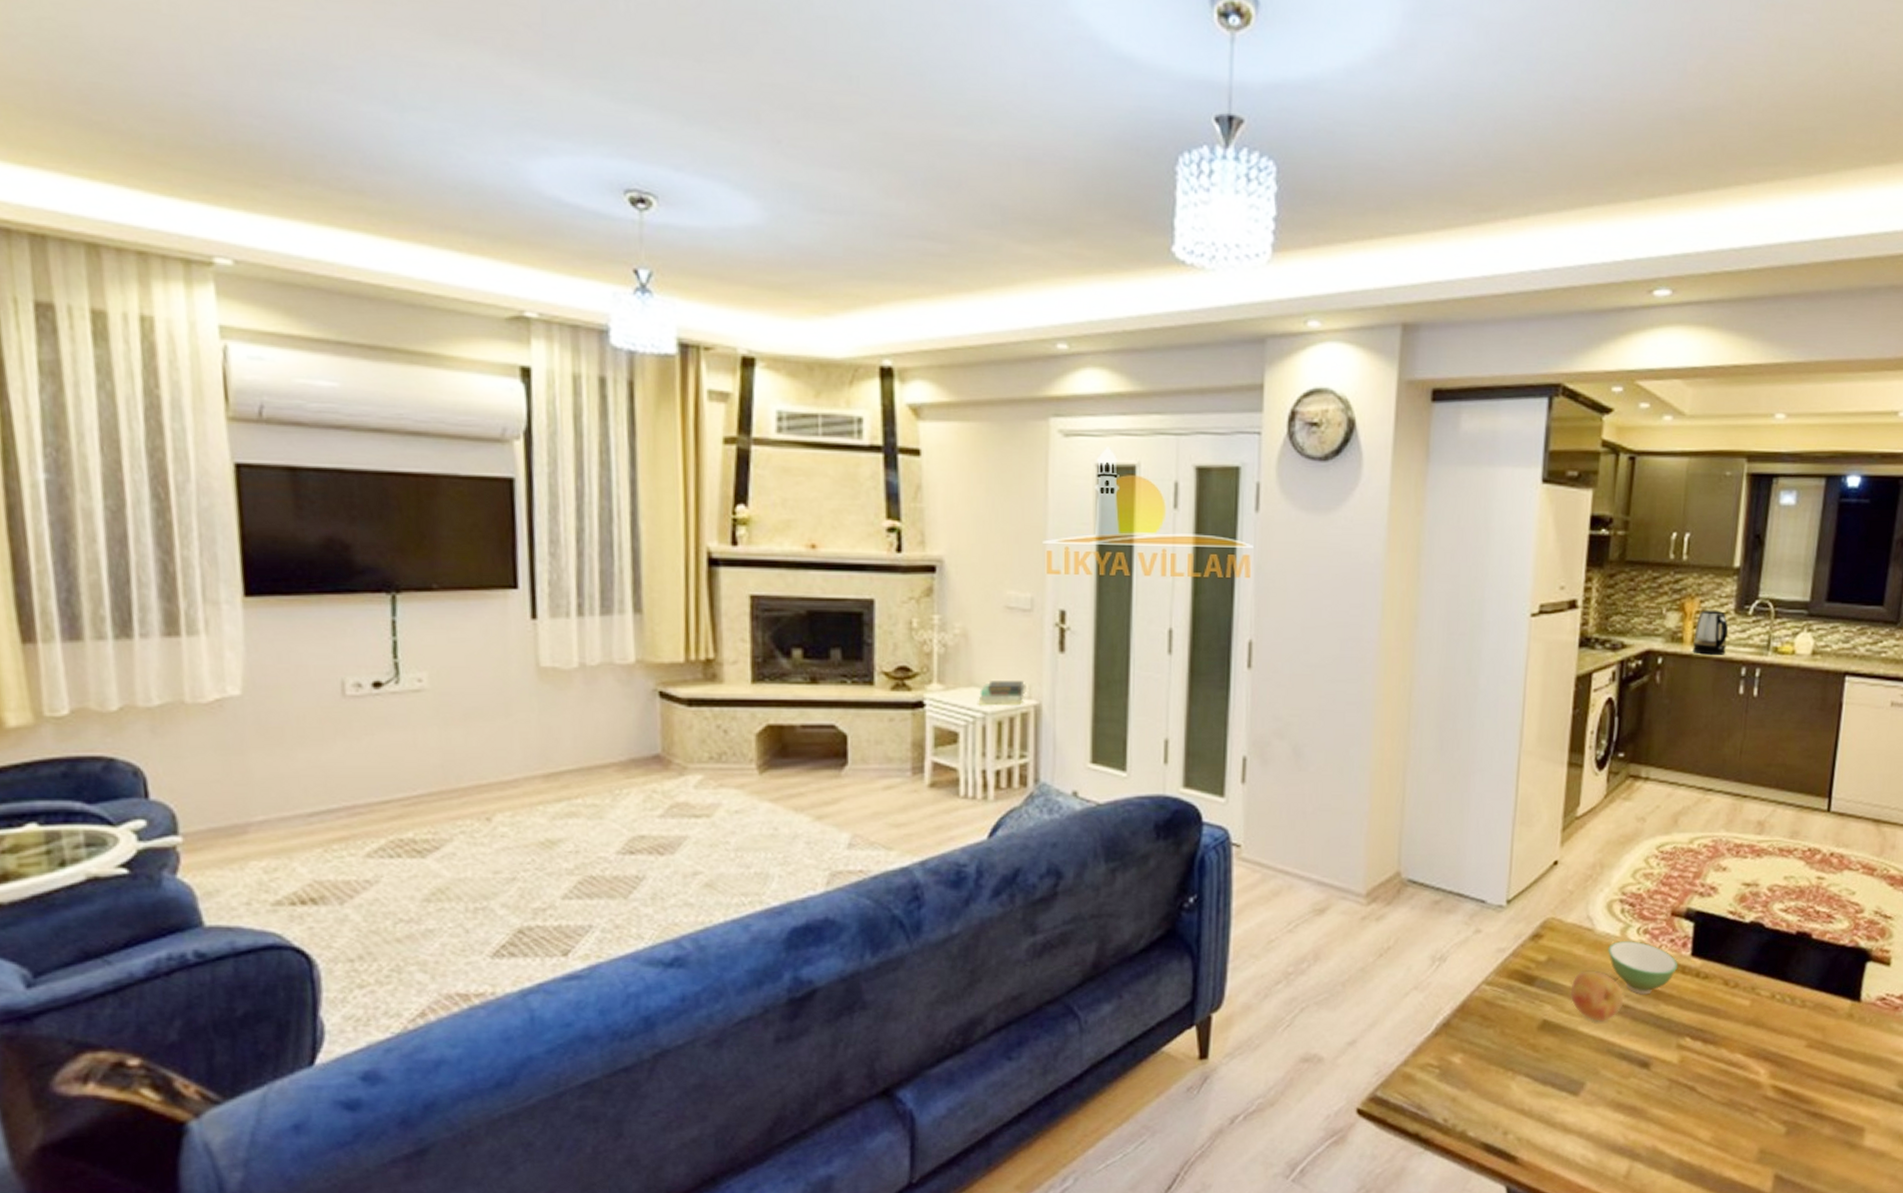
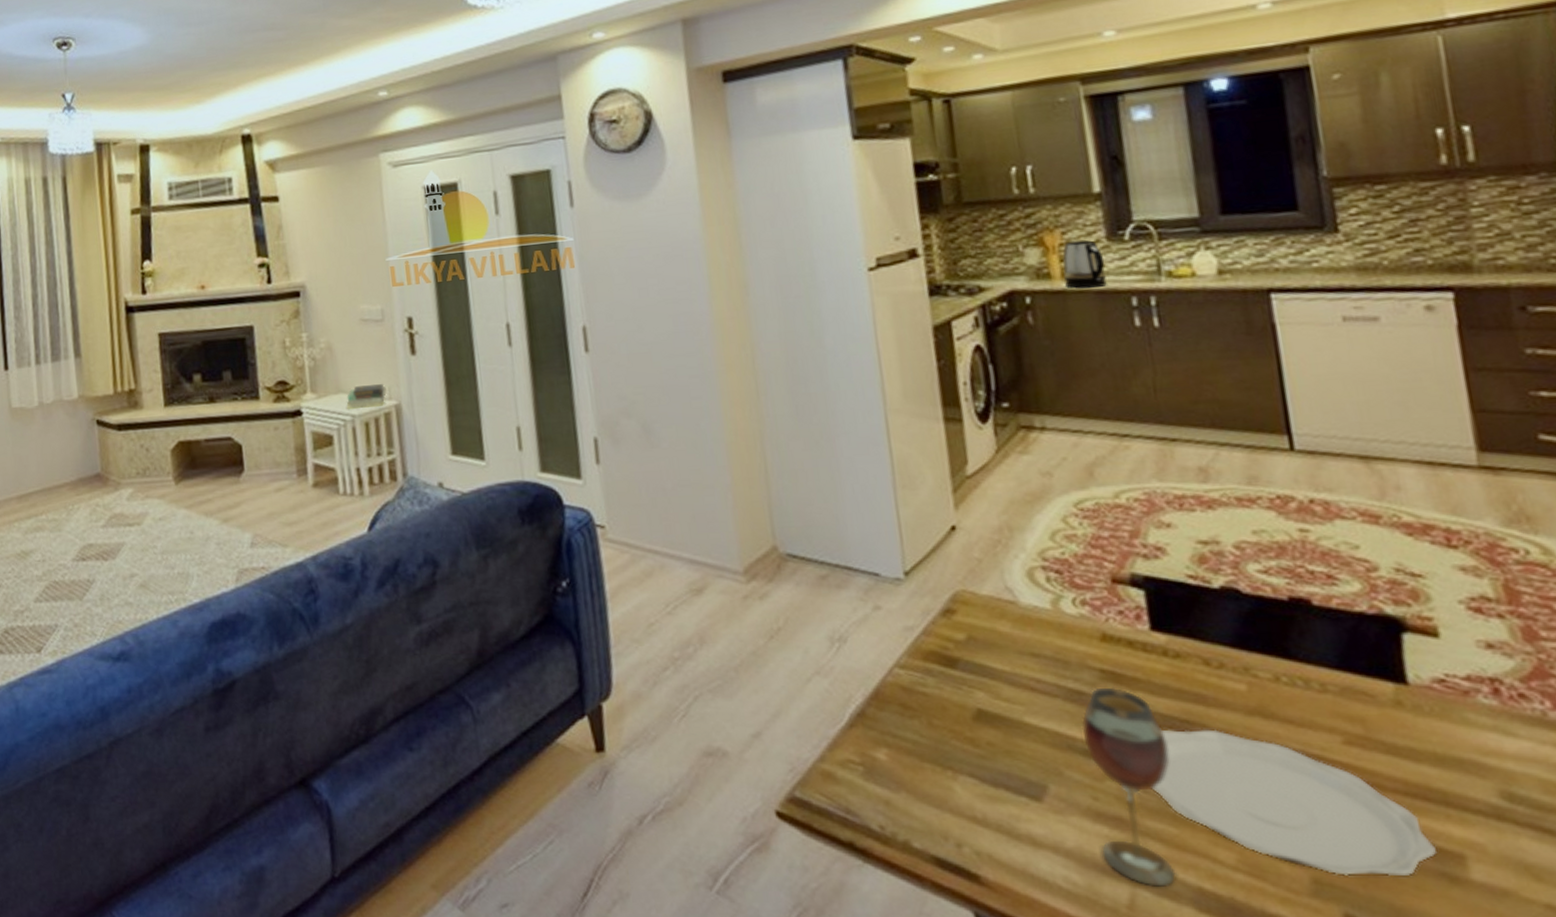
fruit: present [1570,970,1625,1022] -> none [1002,650,1076,711]
bowl: present [1608,941,1678,995] -> none [1040,614,1137,678]
wineglass: none [1615,1002,1683,1160] -> present [1081,687,1176,887]
plate: none [1662,1036,1847,1146] -> present [1151,729,1436,877]

